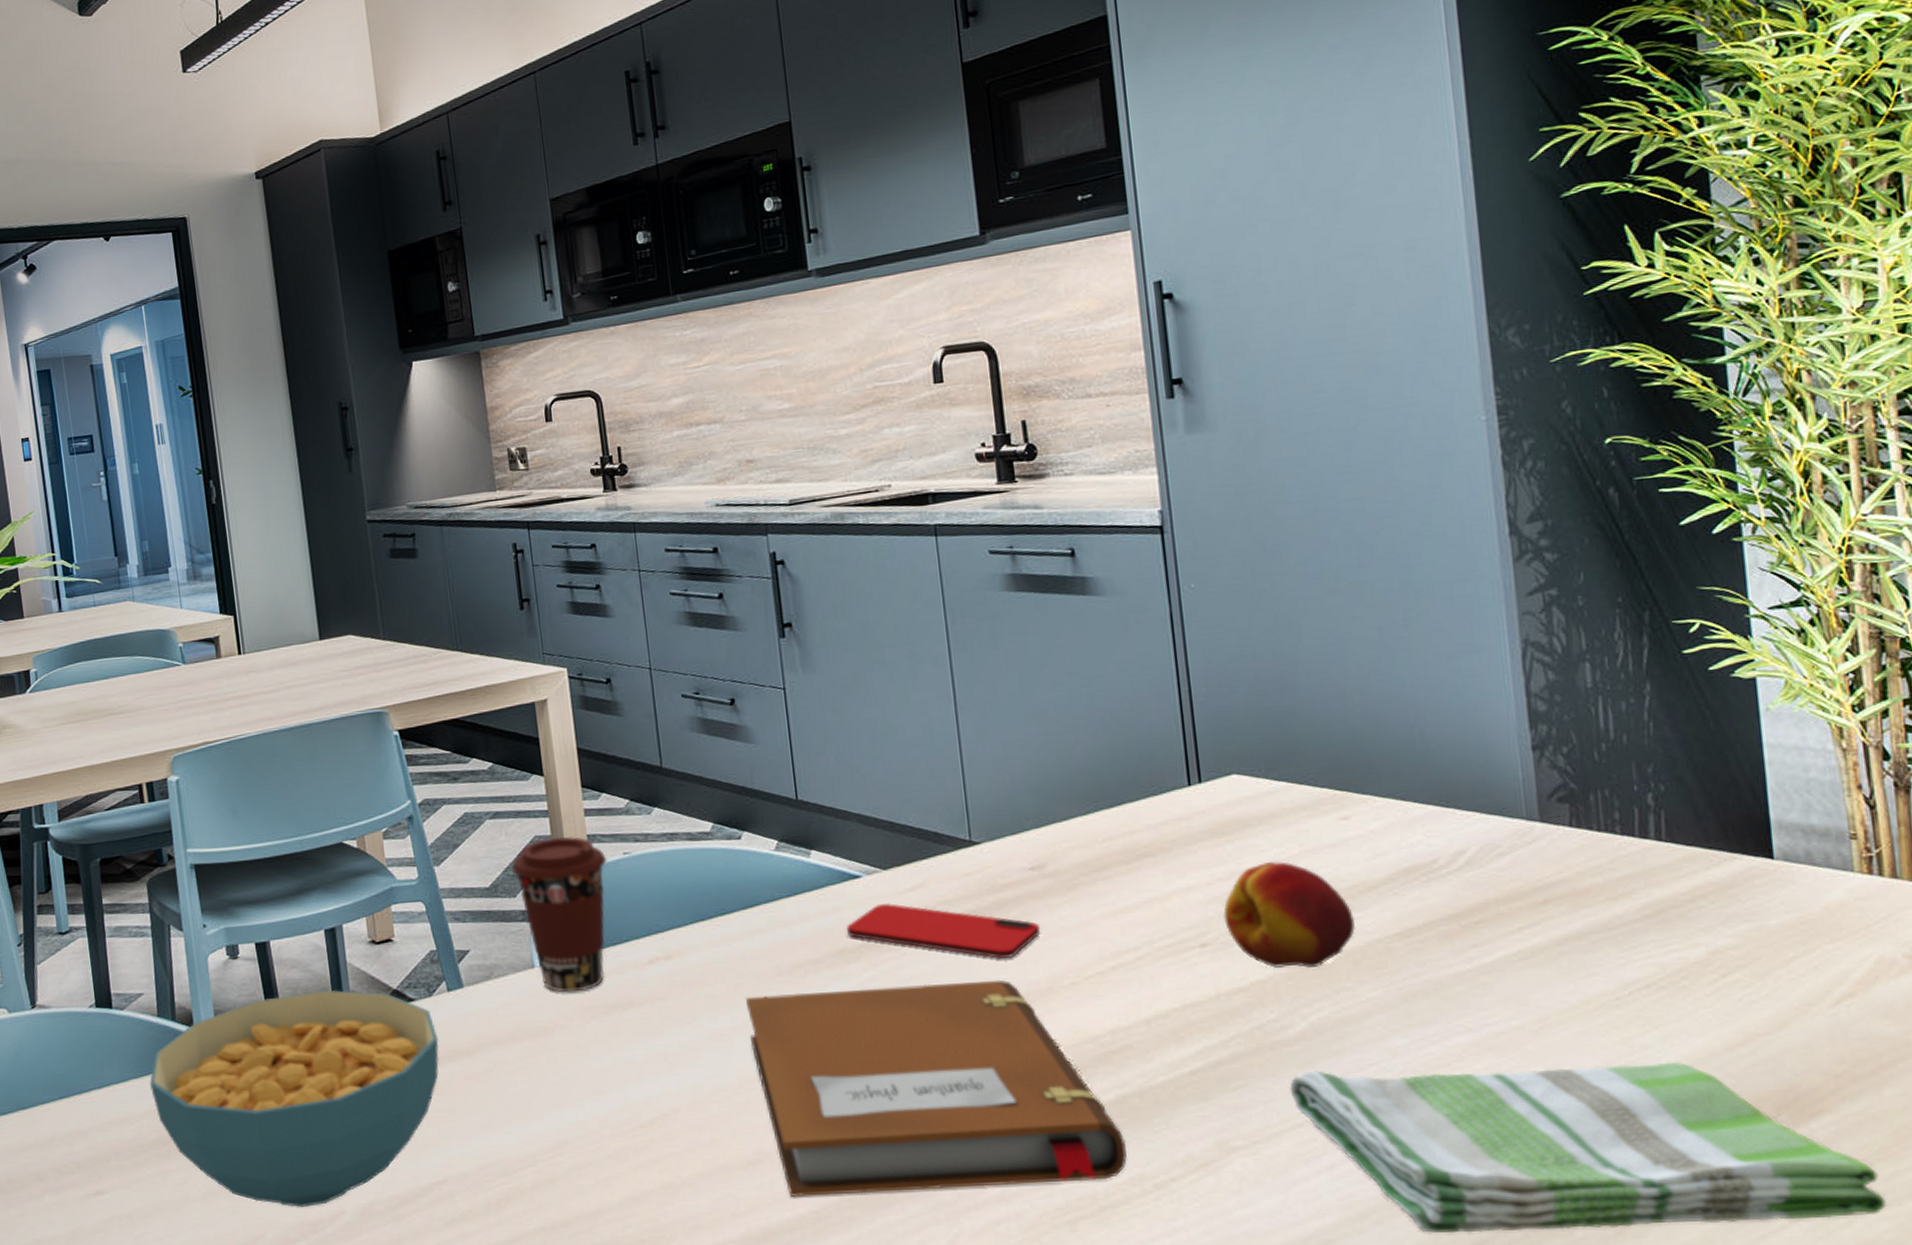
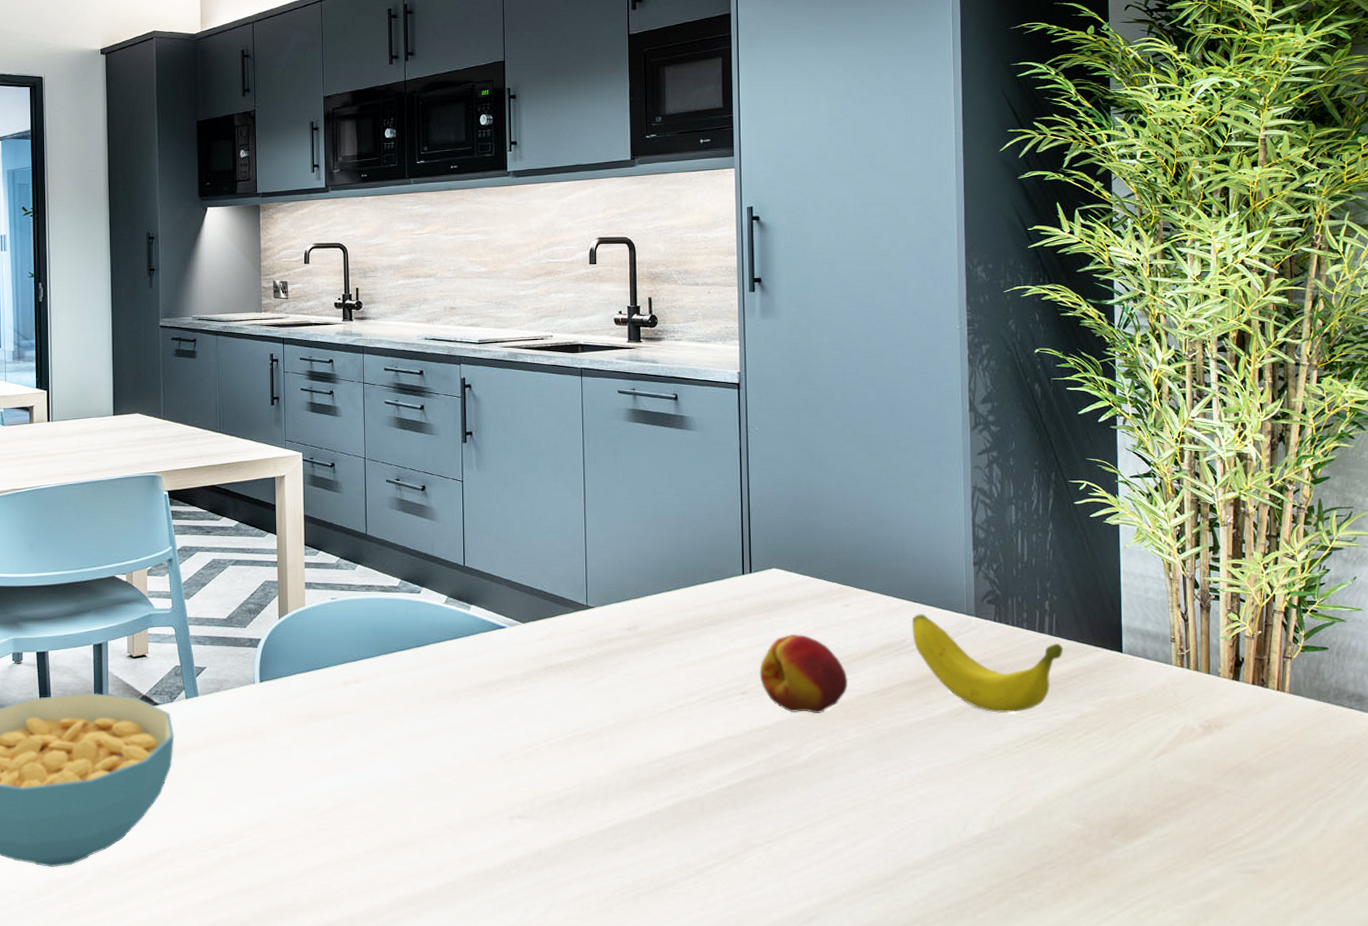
coffee cup: present [512,837,607,993] -> none [245,583,318,704]
notebook: present [746,979,1127,1198] -> none [412,711,678,872]
smartphone: present [847,902,1041,960] -> none [492,648,631,696]
dish towel: present [1289,1061,1887,1233] -> none [795,789,1179,914]
banana: none [1443,821,1681,954] -> present [912,613,1064,714]

